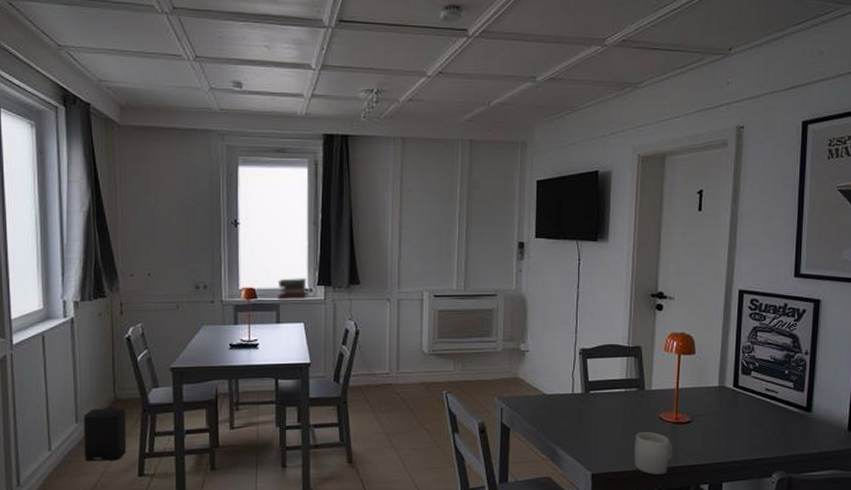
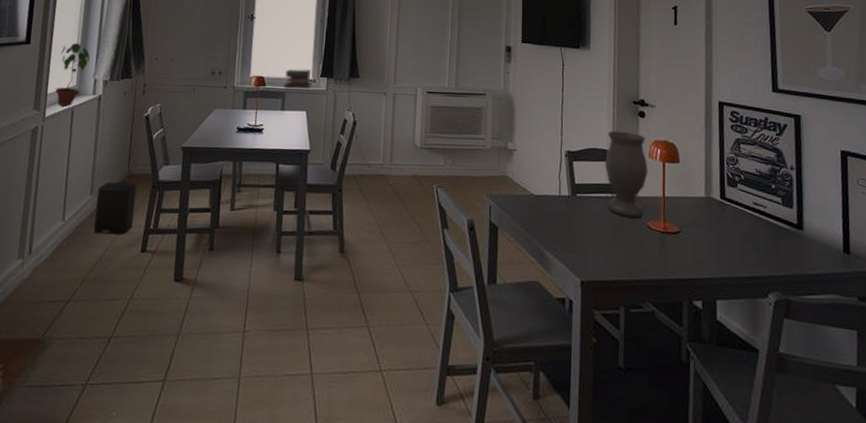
potted plant: none [20,261,54,332] -> present [55,42,90,106]
vase: none [619,326,663,411] -> present [604,131,648,219]
mug: present [633,432,673,475] -> none [622,240,663,287]

